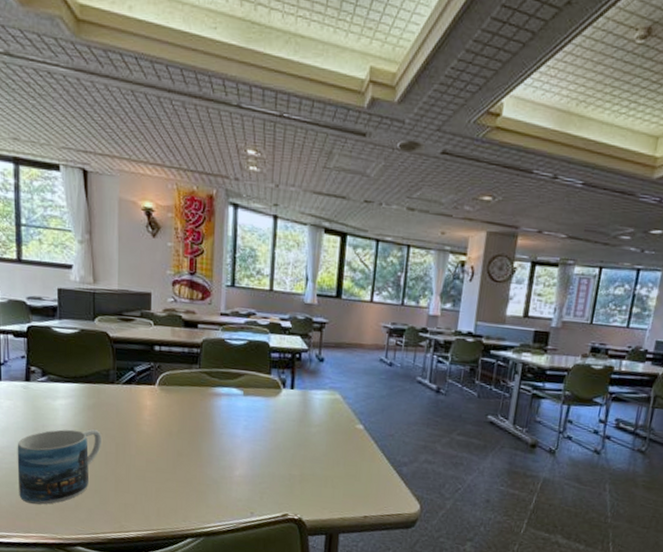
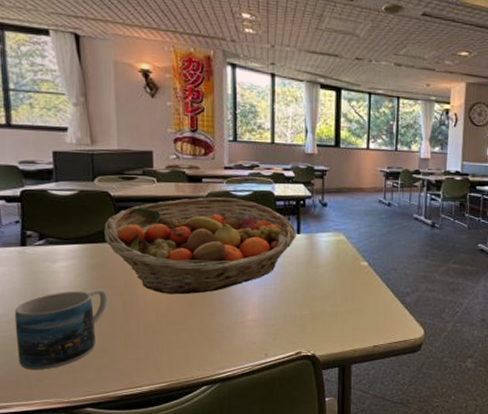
fruit basket: none [102,344,290,443] -> present [104,197,296,295]

